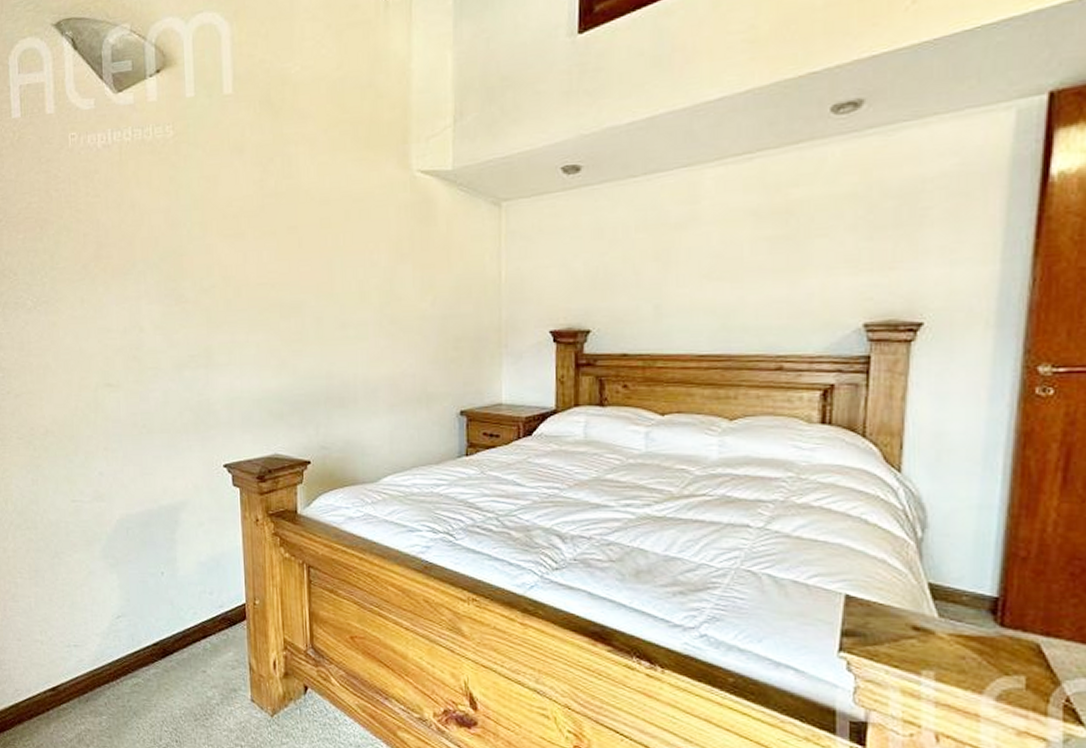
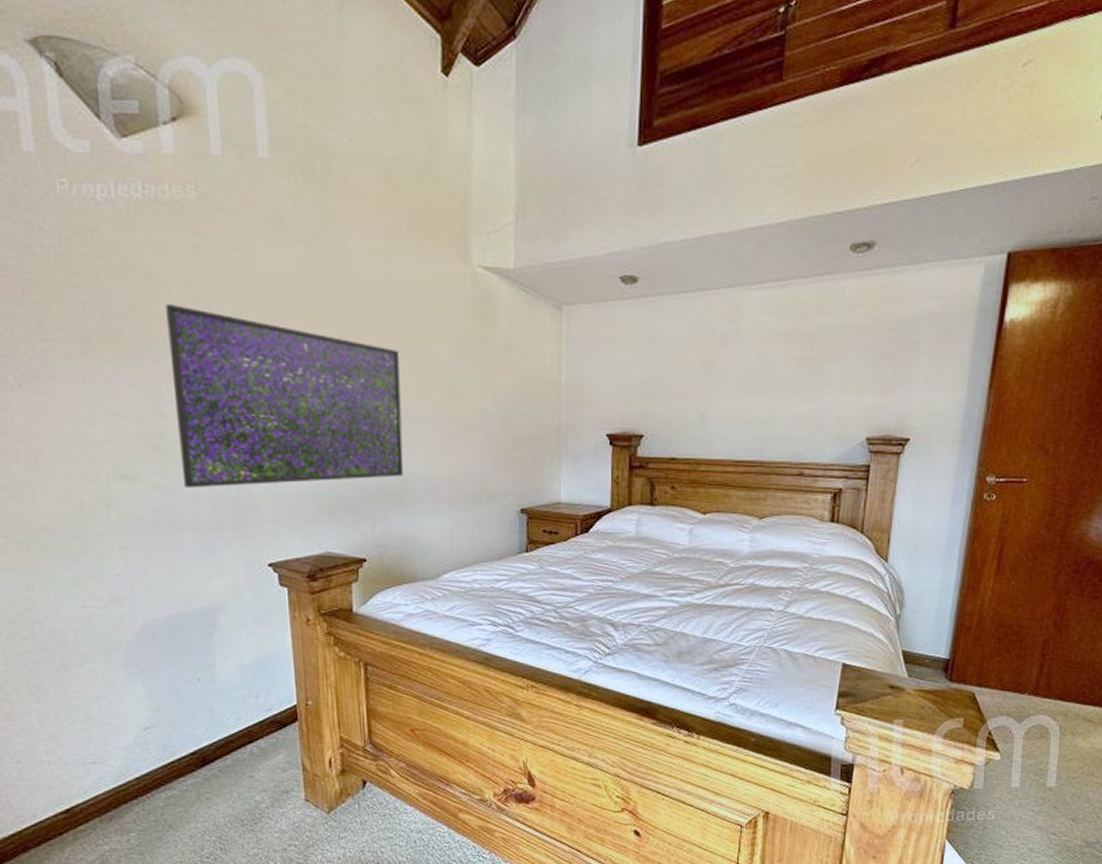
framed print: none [146,229,346,394] -> present [166,303,404,489]

